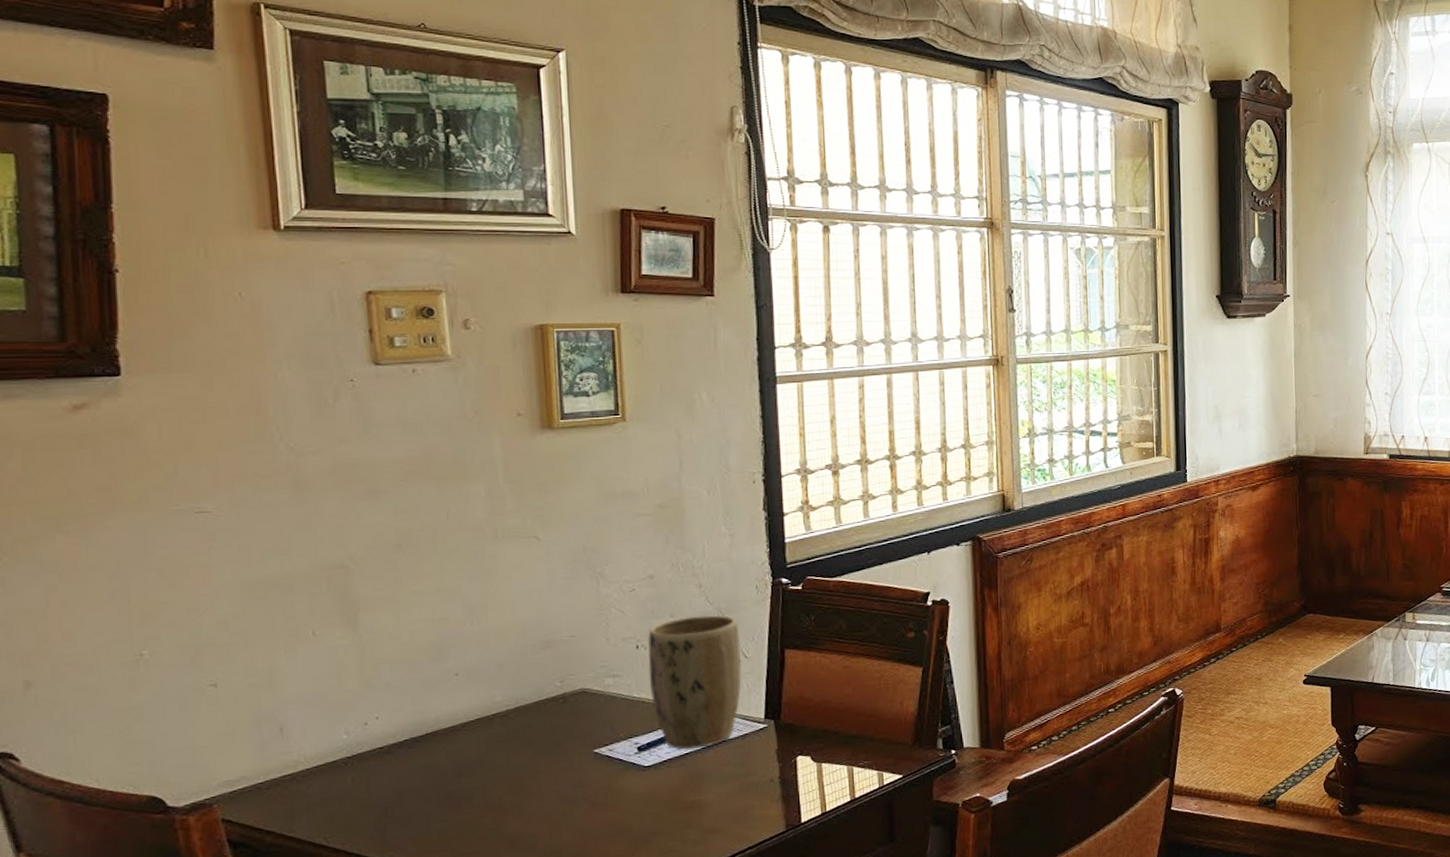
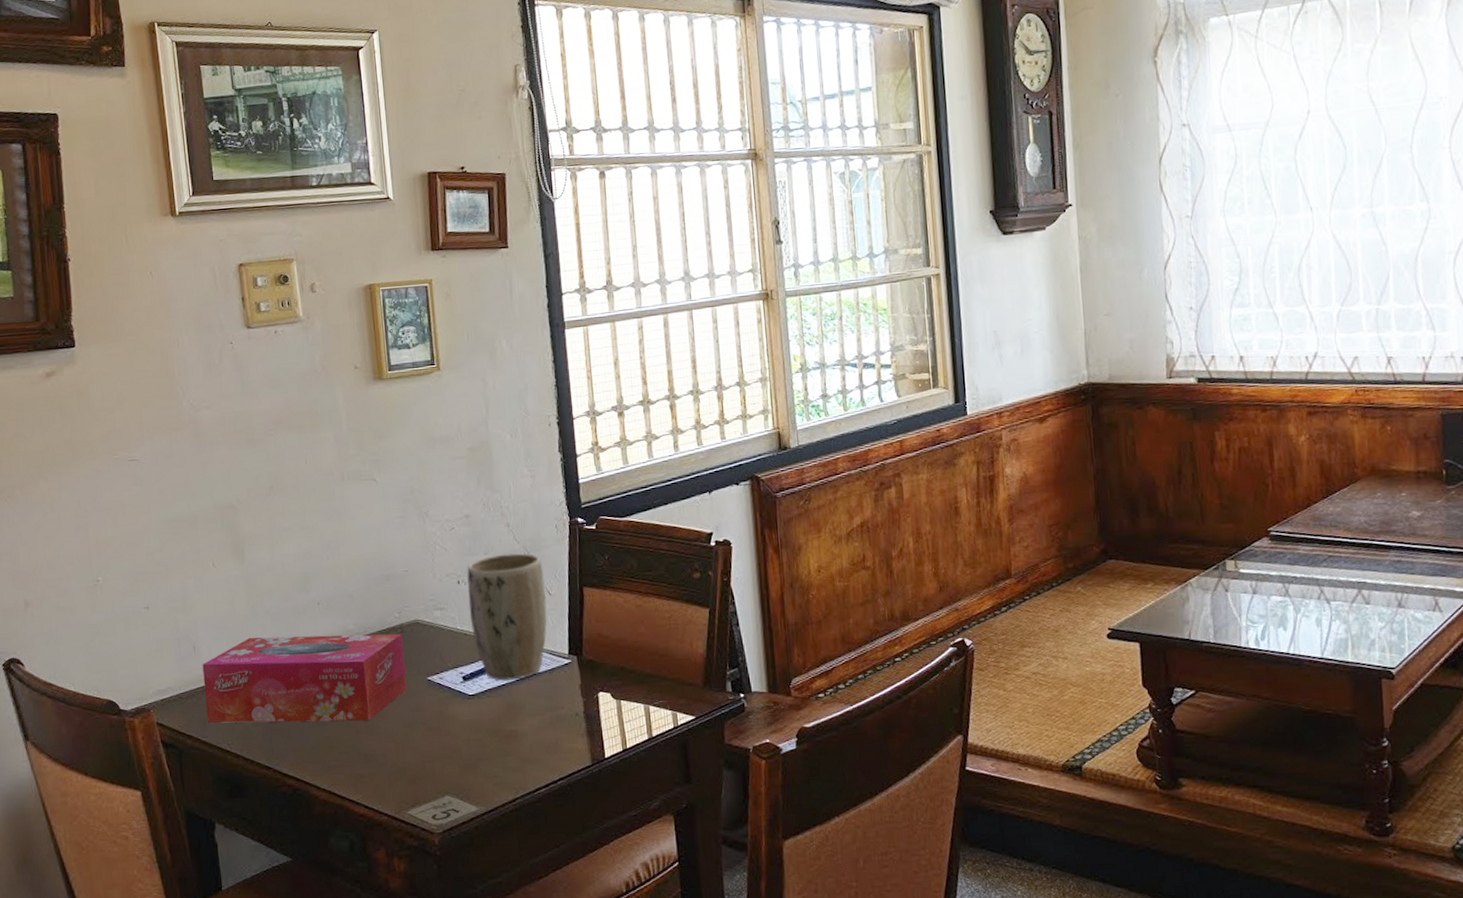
tissue box: none [292,704,567,815] -> present [202,633,407,723]

